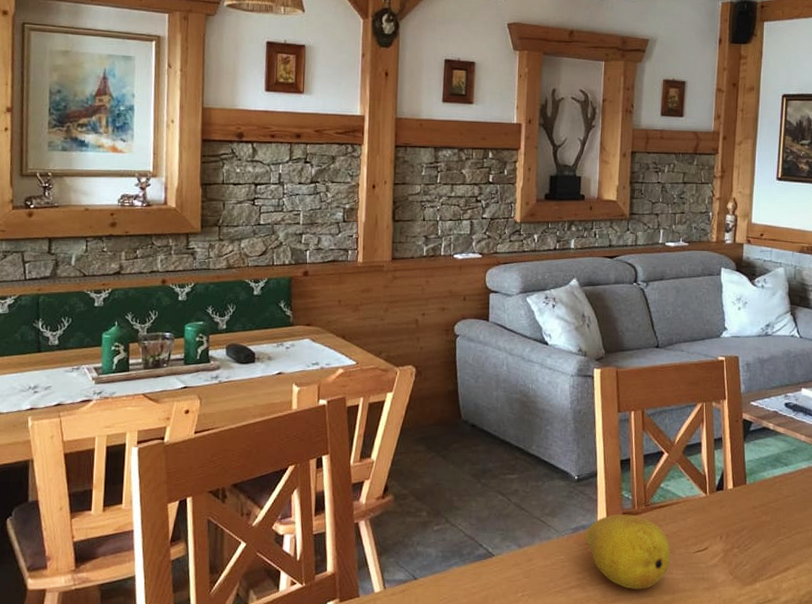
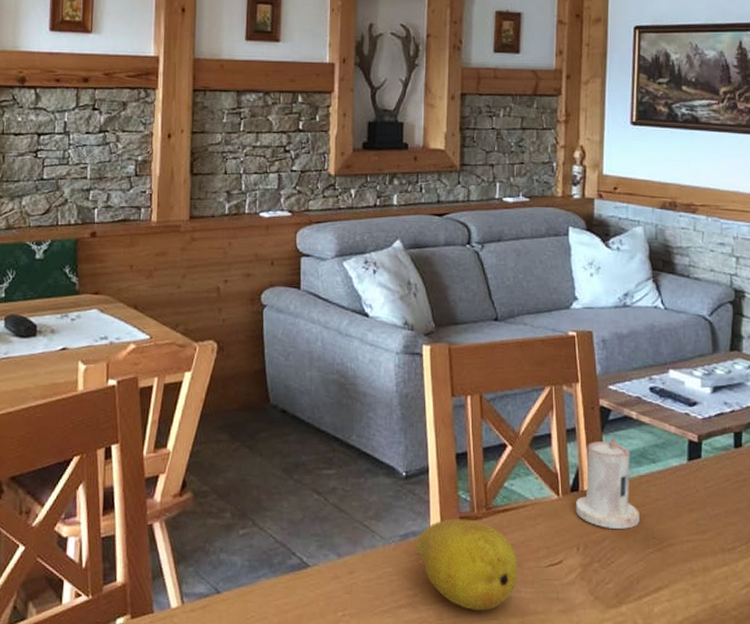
candle: none [719,444,773,521] -> present [575,436,640,529]

